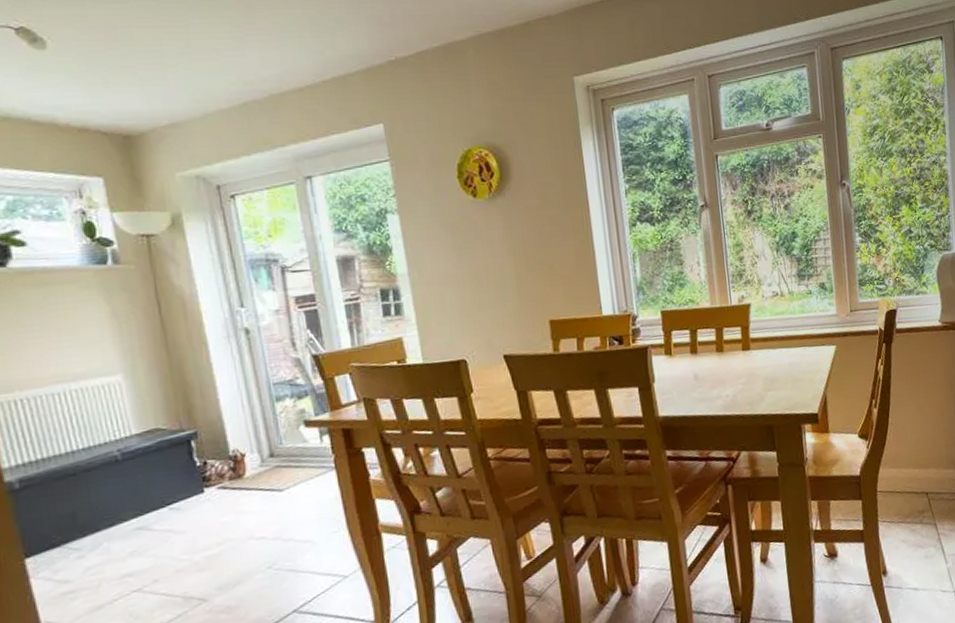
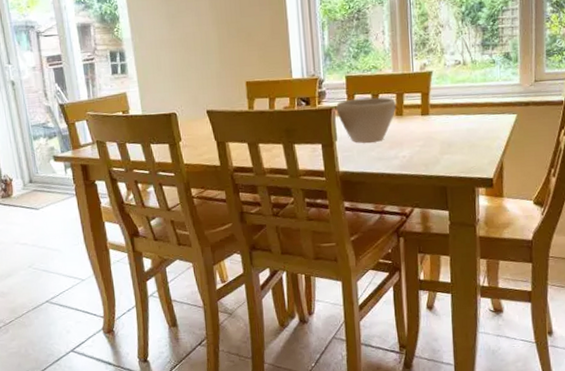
bowl: none [652,333,716,384] -> present [336,97,396,143]

